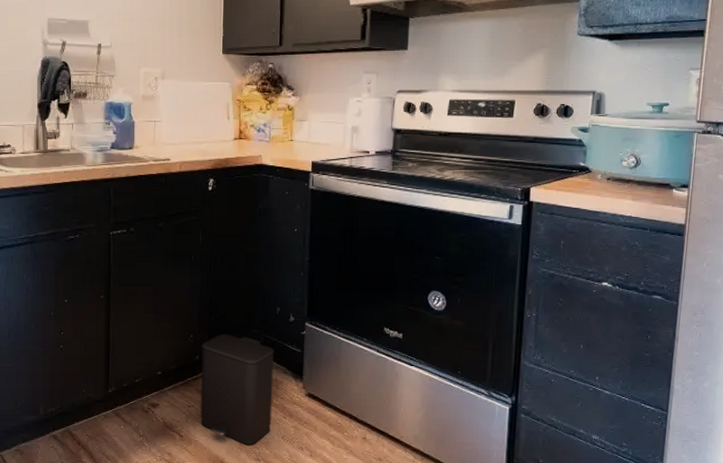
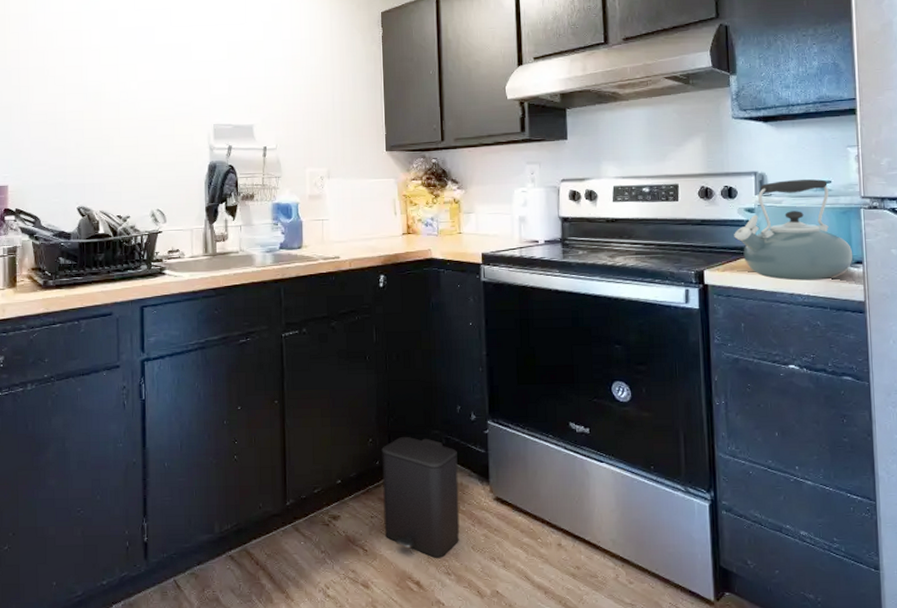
kettle: none [564,100,680,202] -> present [734,179,853,281]

